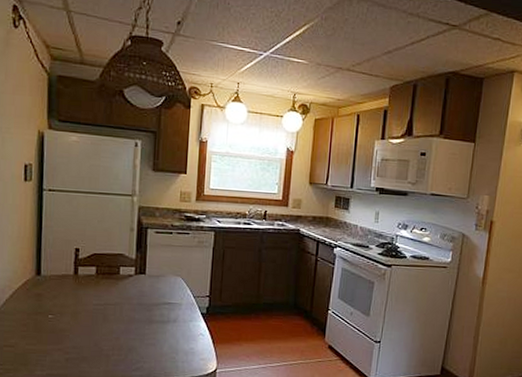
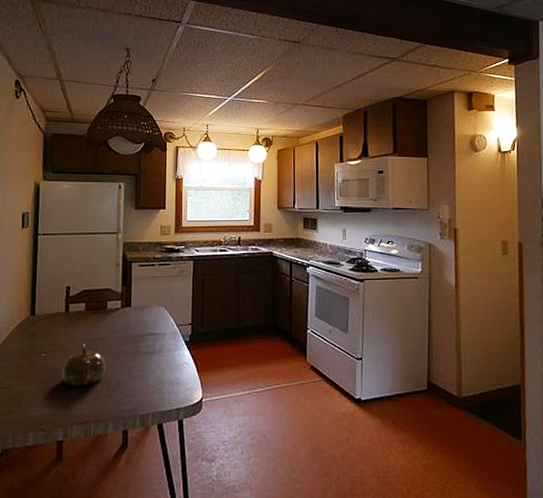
teapot: none [71,308,117,350] -> present [62,344,106,387]

